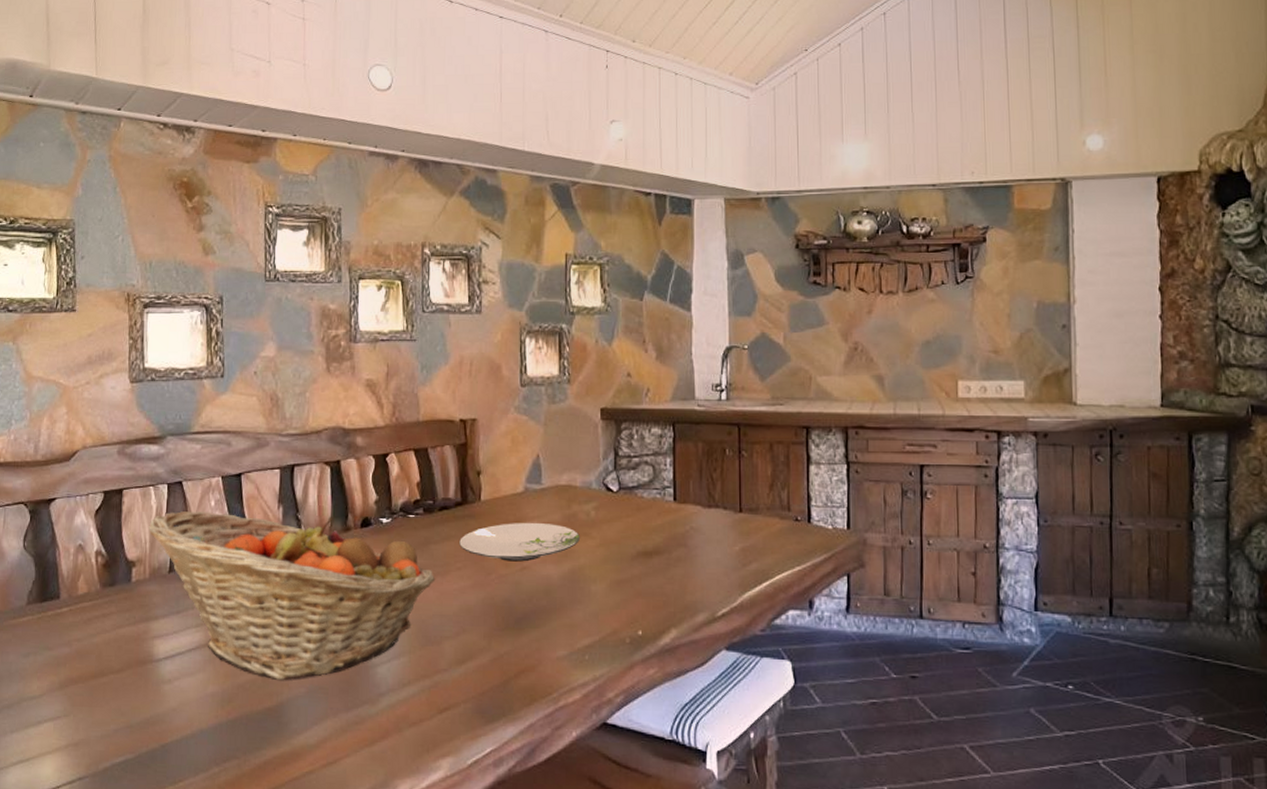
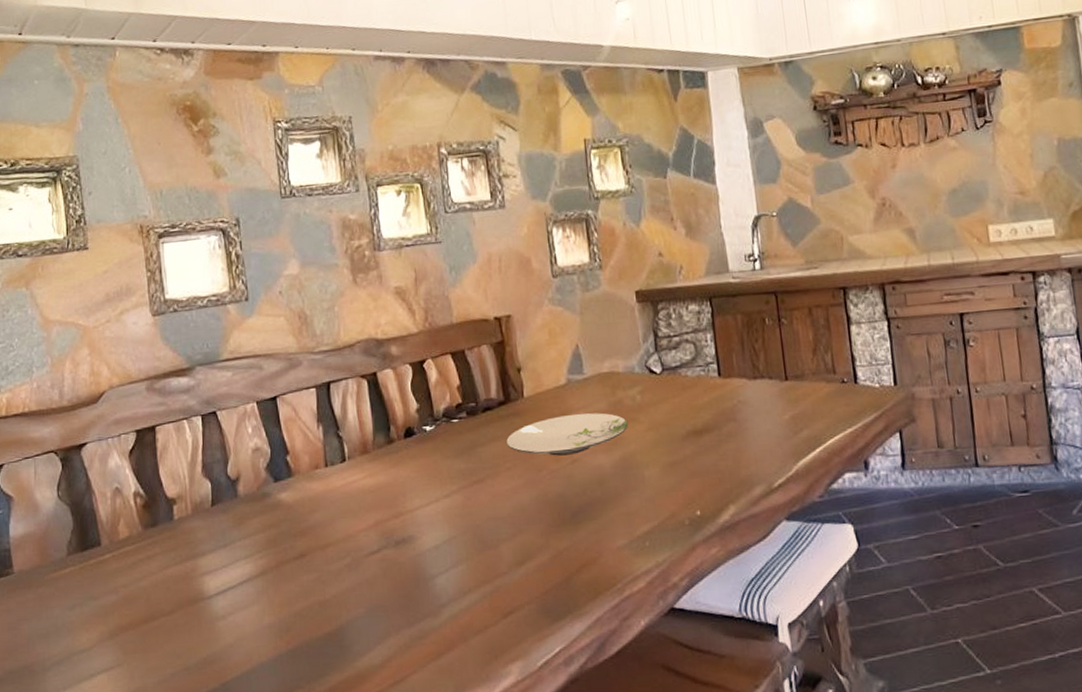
fruit basket: present [149,511,436,680] -> none [186,430,486,603]

